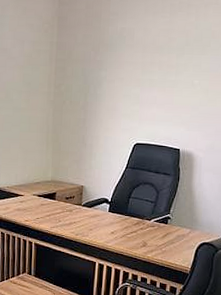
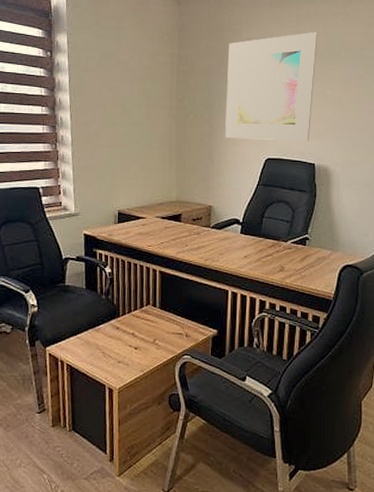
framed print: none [98,22,189,127] -> present [225,31,318,141]

